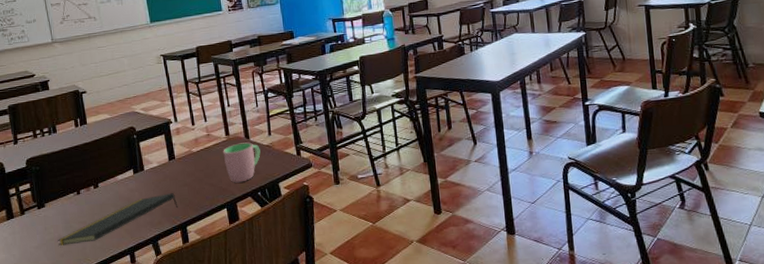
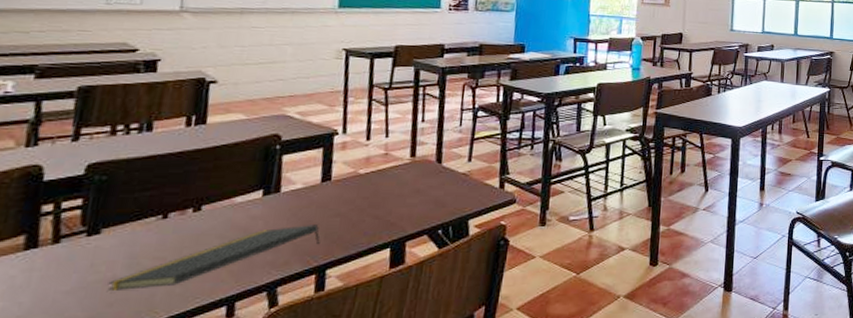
cup: present [223,142,261,183] -> none [401,167,453,217]

